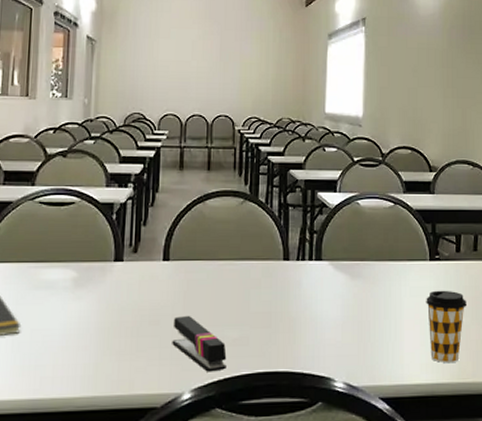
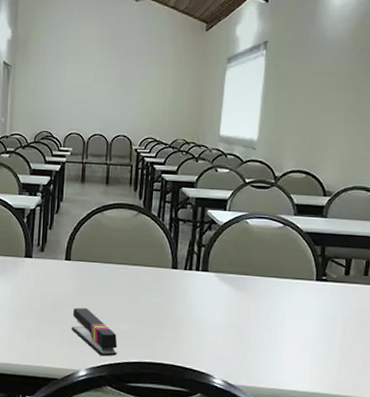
coffee cup: present [426,290,466,364] -> none [309,308,351,377]

